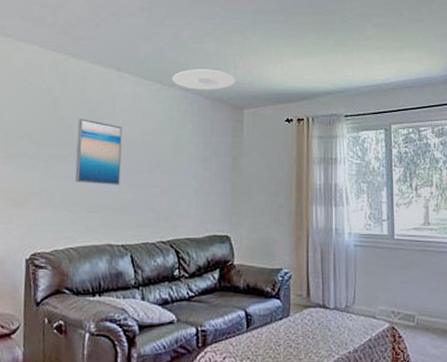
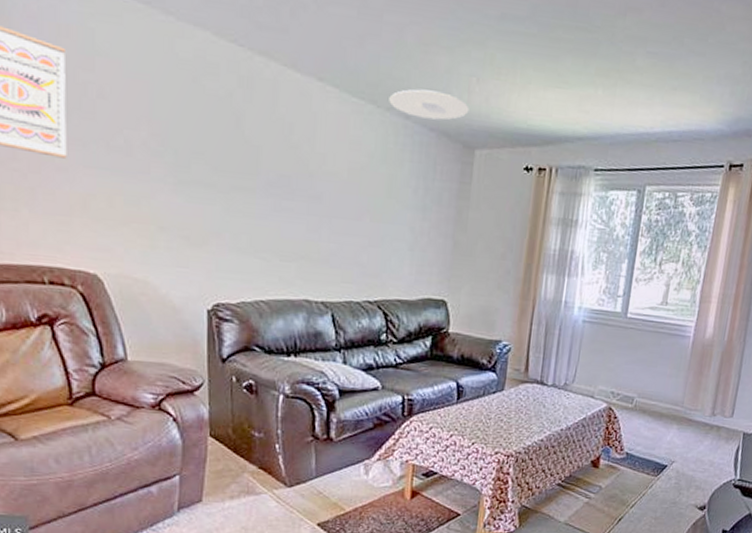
wall art: present [75,119,122,185] -> none [265,141,324,231]

